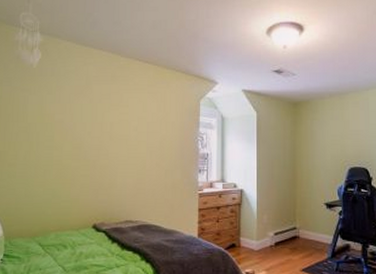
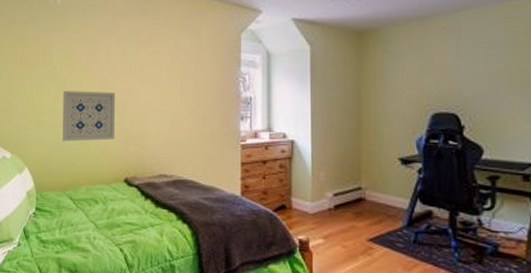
wall art: none [34,146,87,192] -> present [63,91,116,142]

